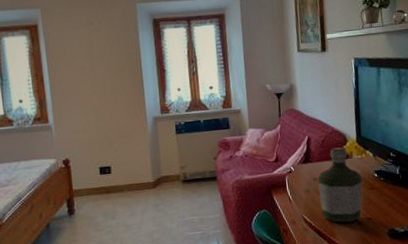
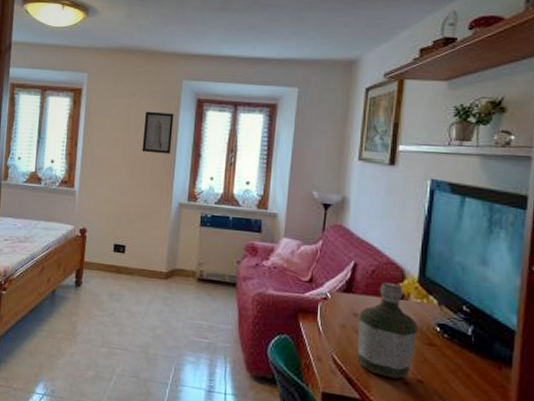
wall art: none [105,36,138,77] -> present [141,111,174,154]

